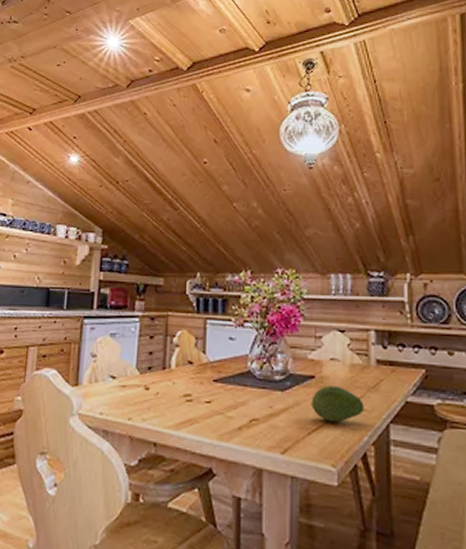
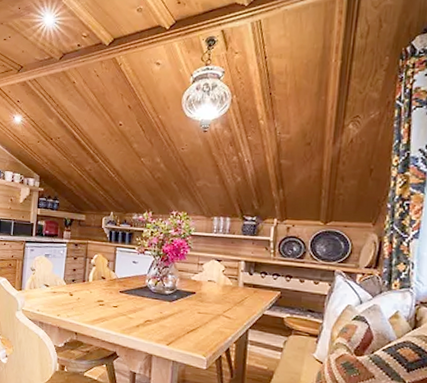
fruit: present [311,385,364,423] -> none [191,299,231,326]

